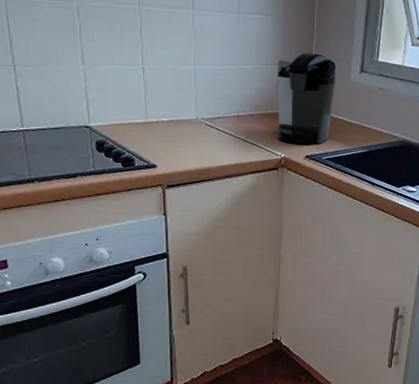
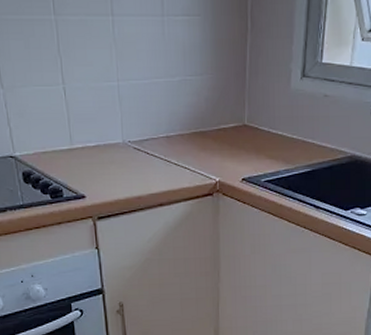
coffee maker: present [278,52,337,144] -> none [208,57,274,165]

